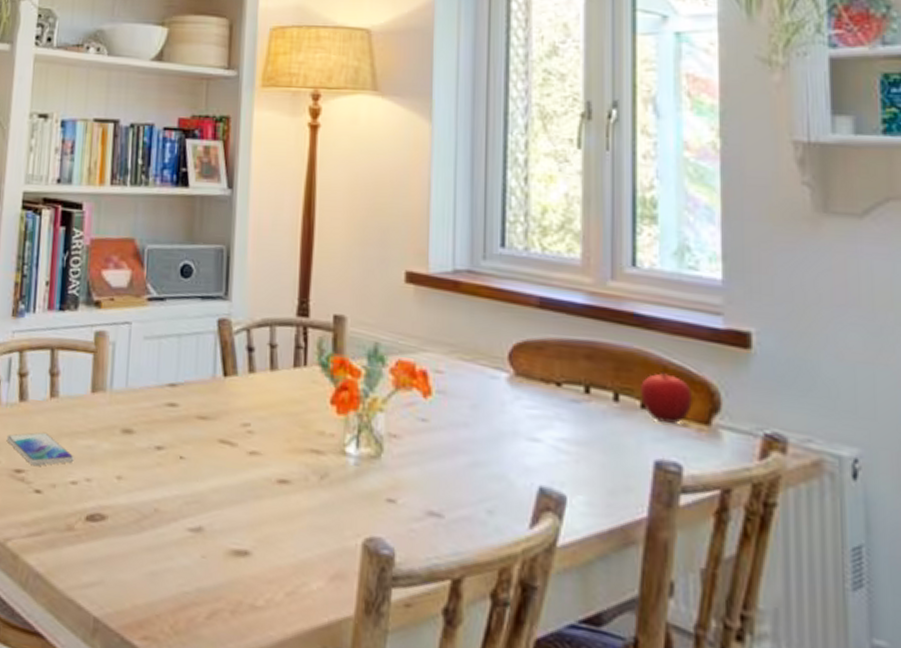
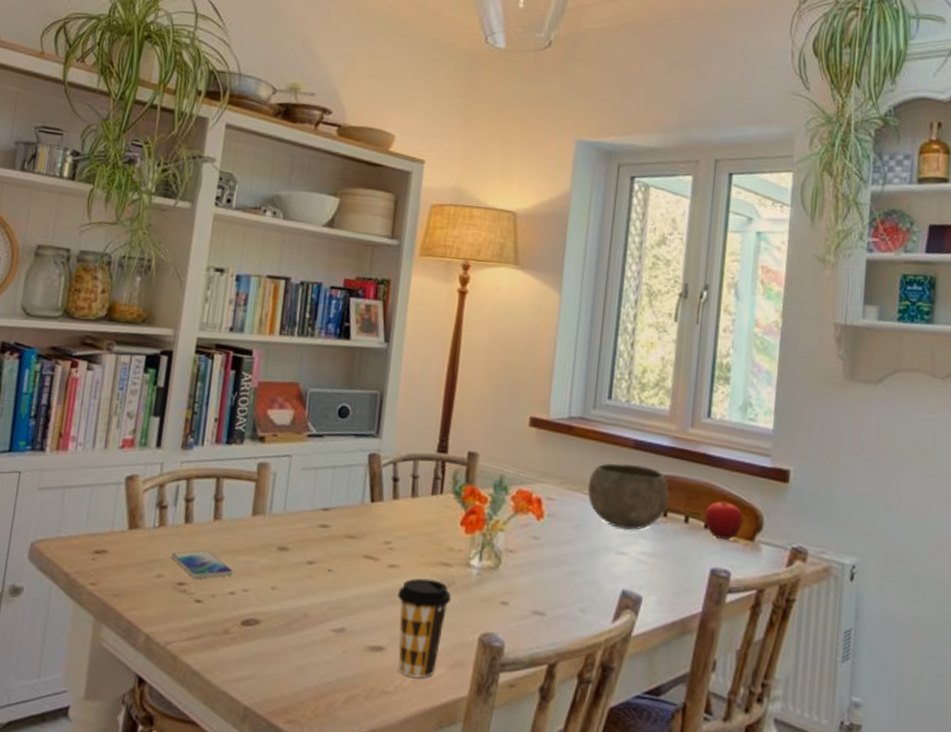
coffee cup: none [261,468,326,591] -> present [397,578,452,678]
bowl: none [484,325,591,411] -> present [587,462,670,530]

